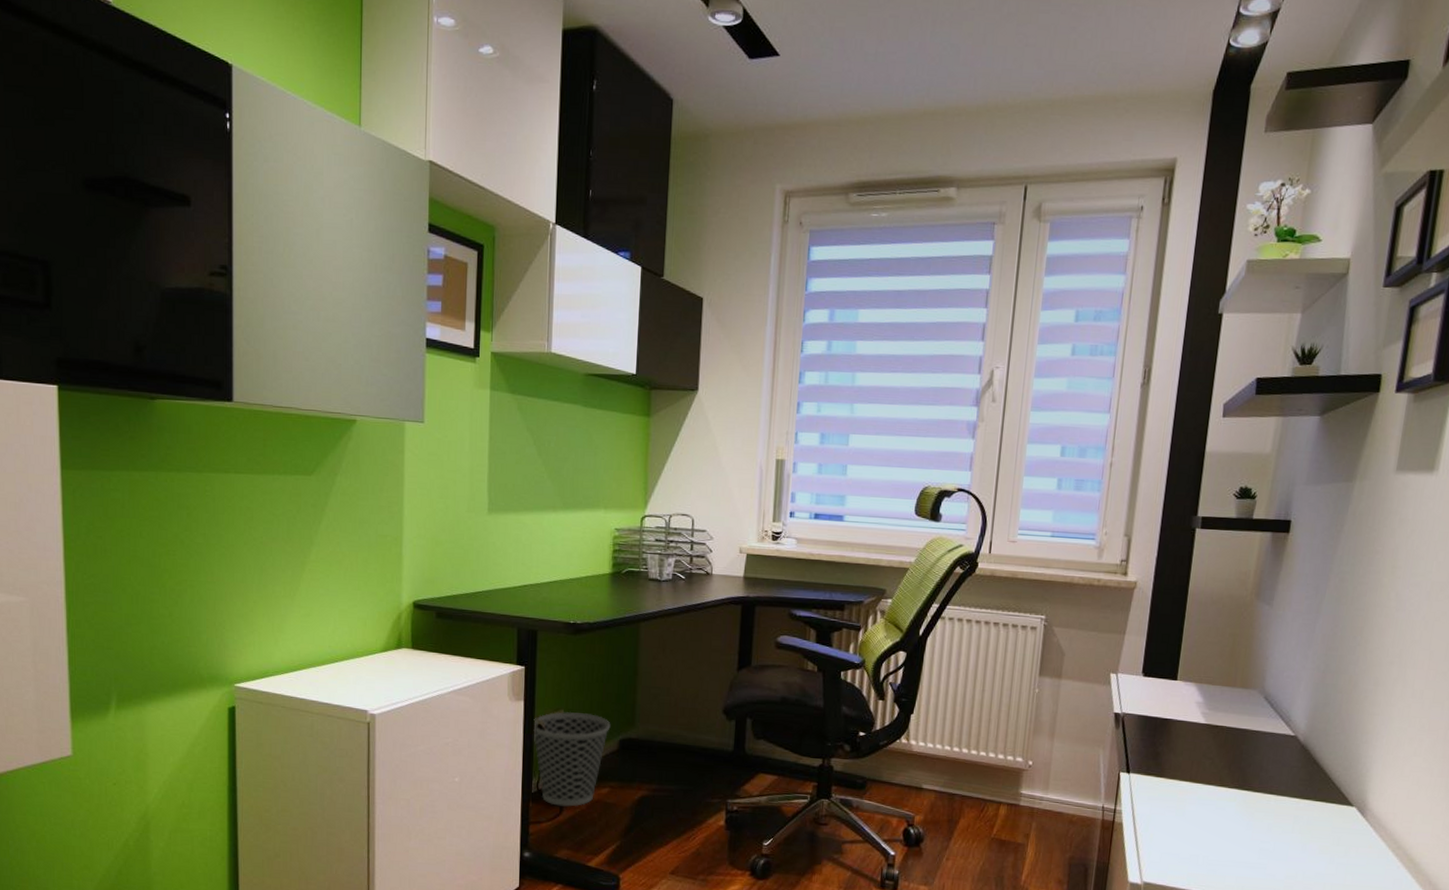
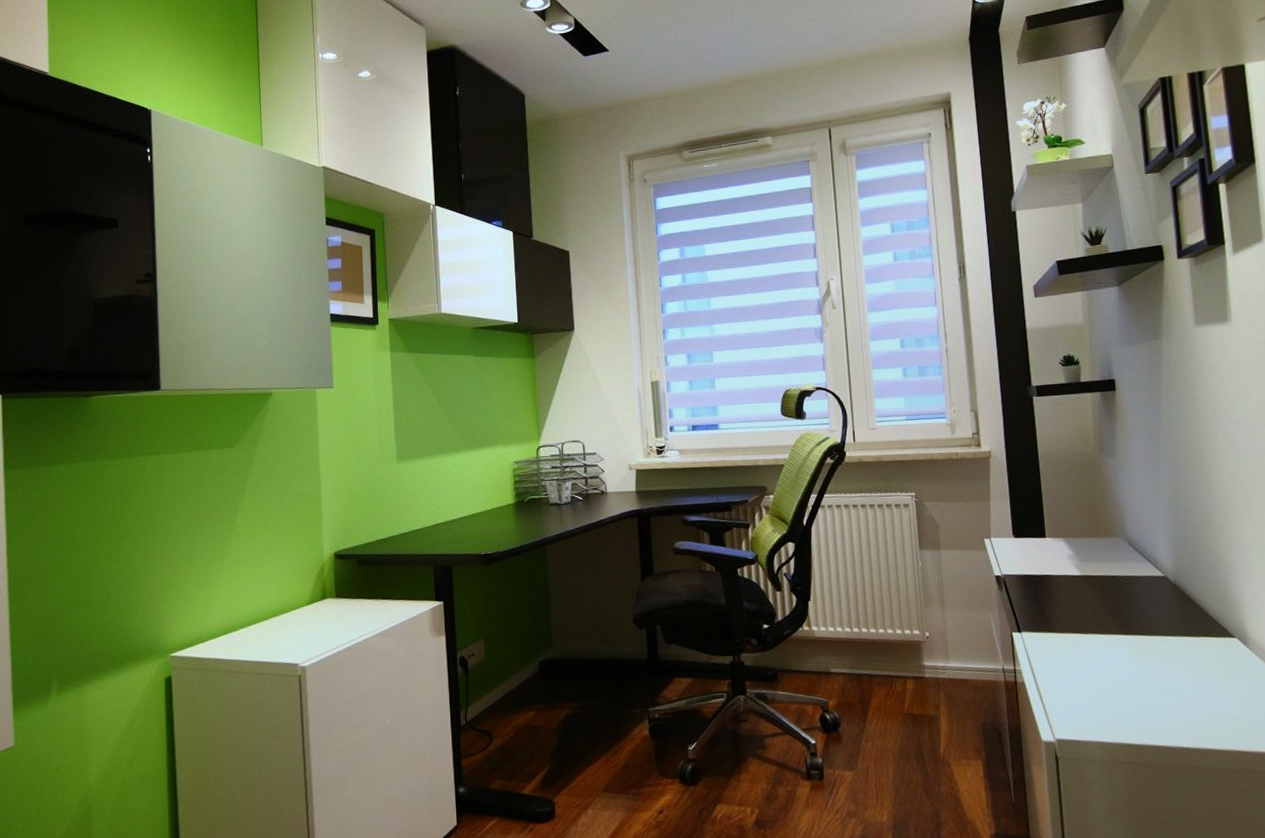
wastebasket: present [533,711,611,807] -> none [456,639,530,736]

